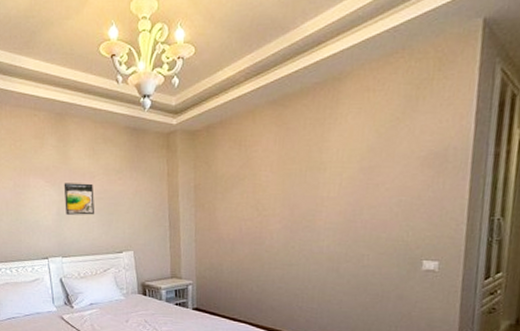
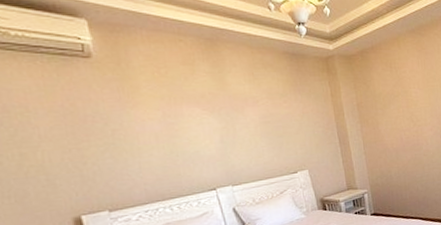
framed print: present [64,183,94,215] -> none [224,108,262,142]

